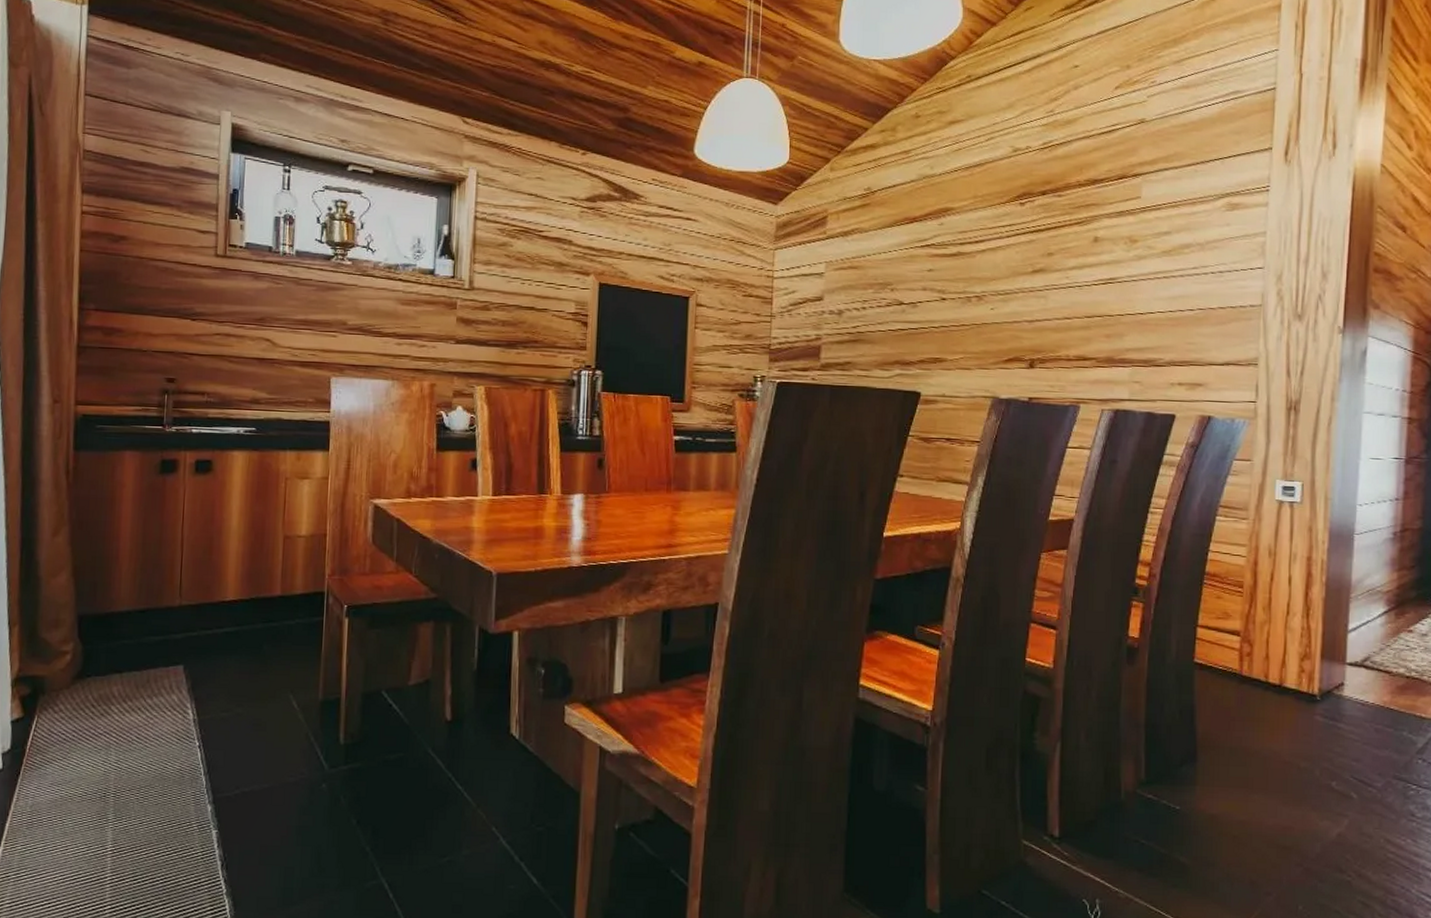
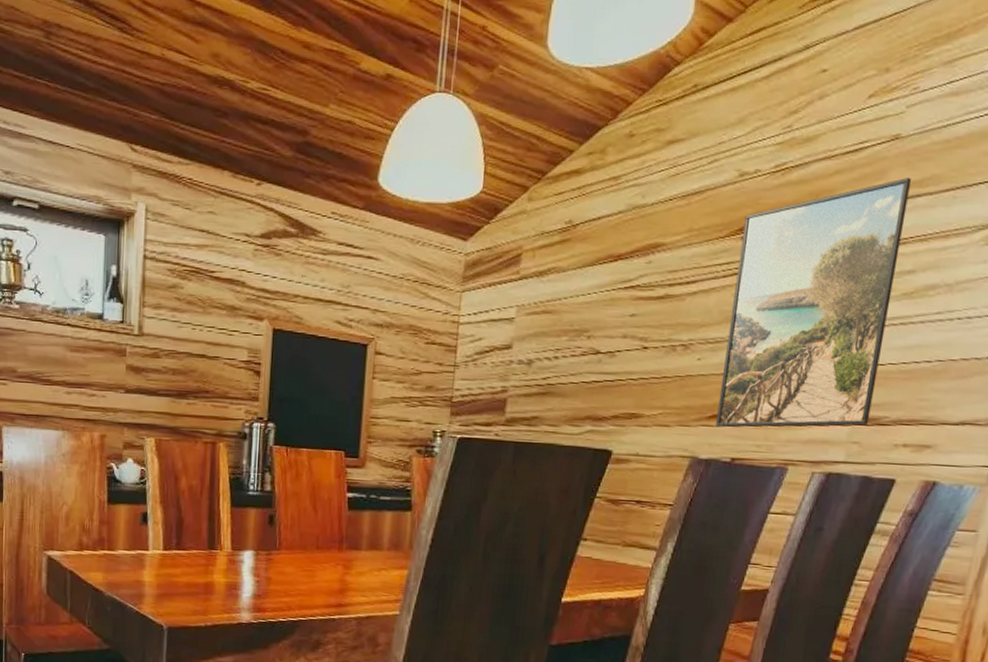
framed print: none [1012,154,1159,370] -> present [716,177,912,428]

